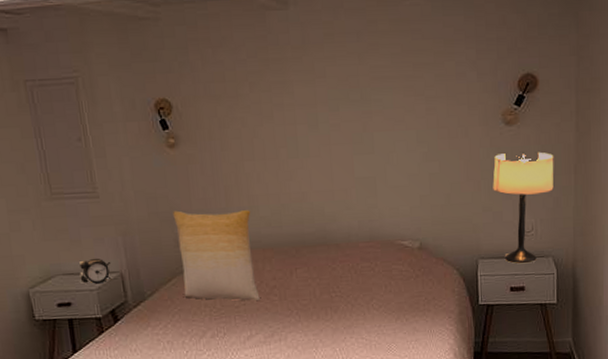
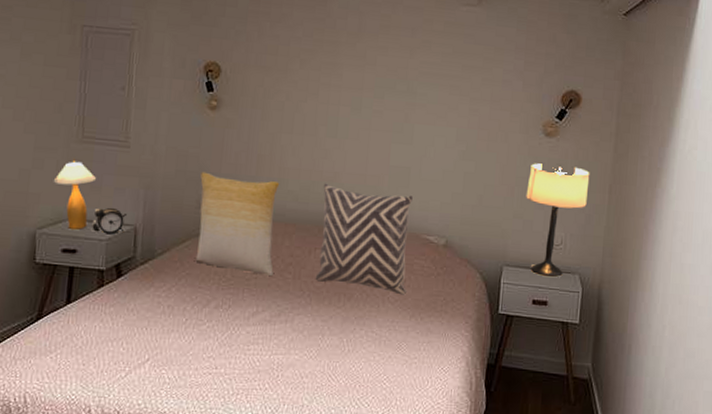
table lamp: none [33,216,76,284] -> present [53,158,97,230]
pillow: none [293,204,389,301] -> present [315,183,413,295]

